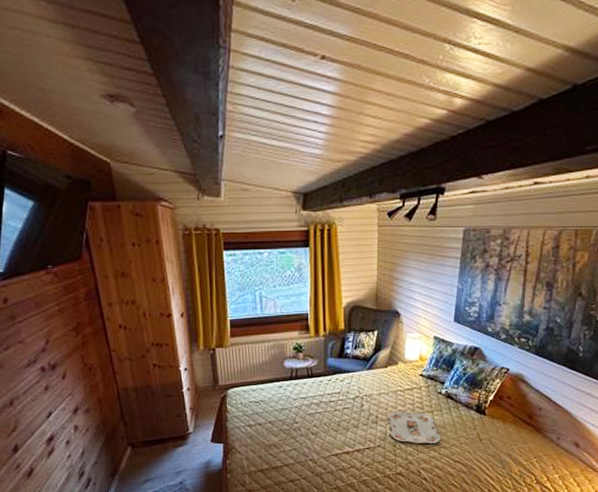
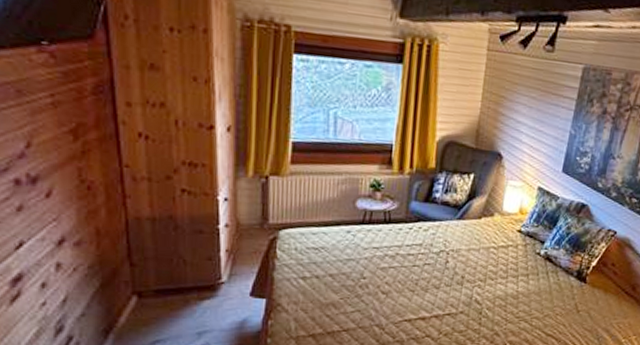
serving tray: present [388,412,441,444] -> none [476,272,534,313]

